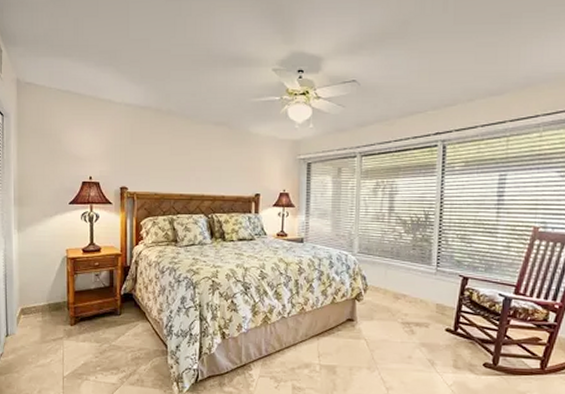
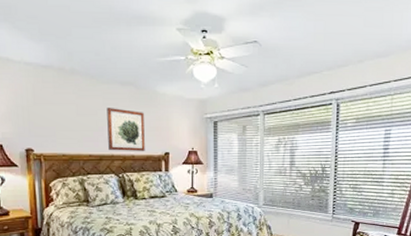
wall art: none [199,148,236,192] -> present [107,108,145,151]

